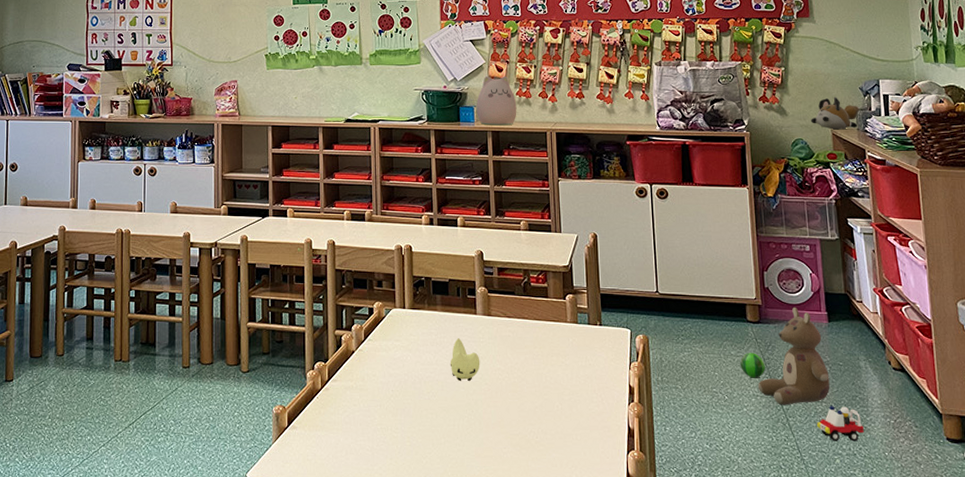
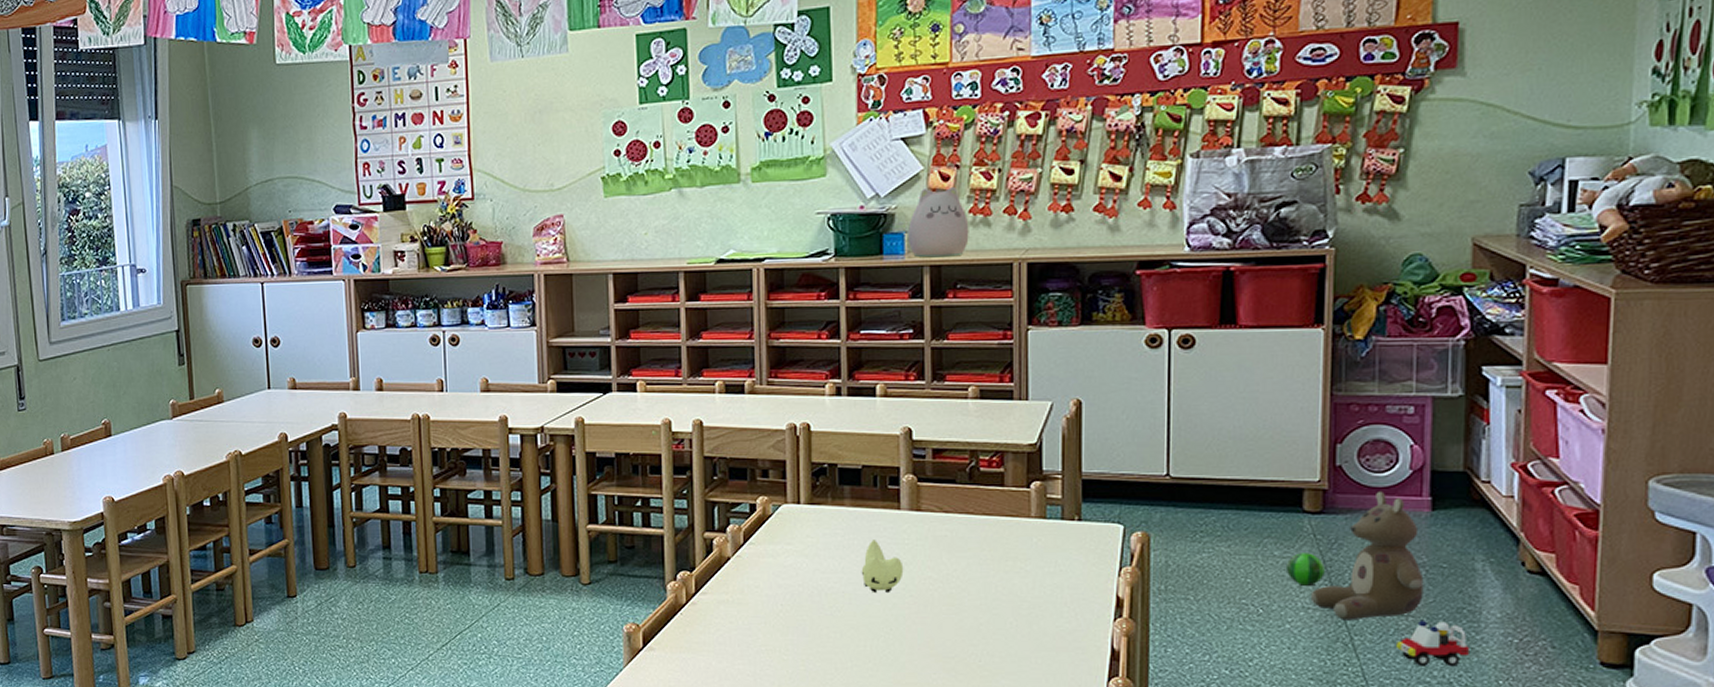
plush toy: present [811,96,860,130] -> none [1439,187,1525,238]

